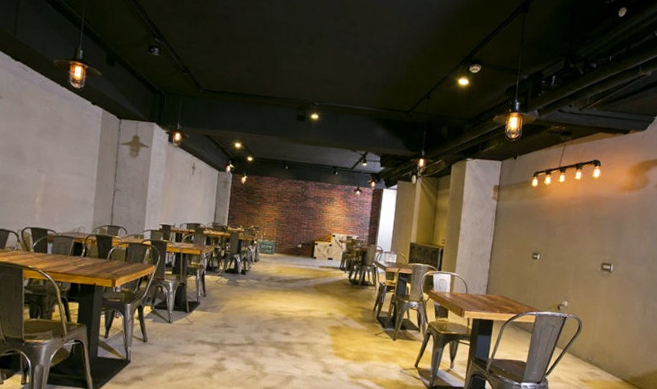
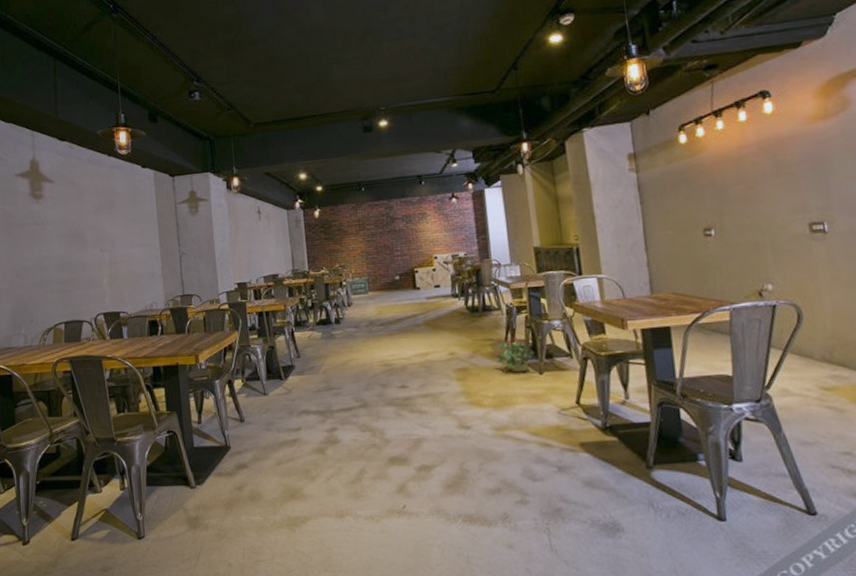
potted plant: none [363,309,393,337] -> present [495,336,535,373]

